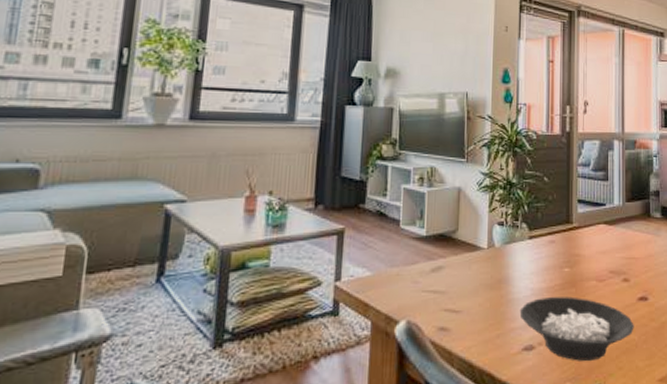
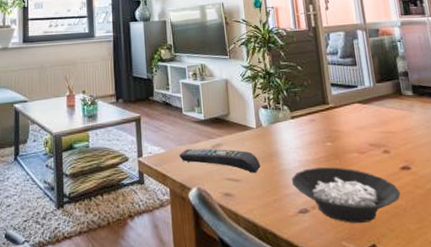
remote control: none [388,271,487,304] -> present [179,148,261,174]

